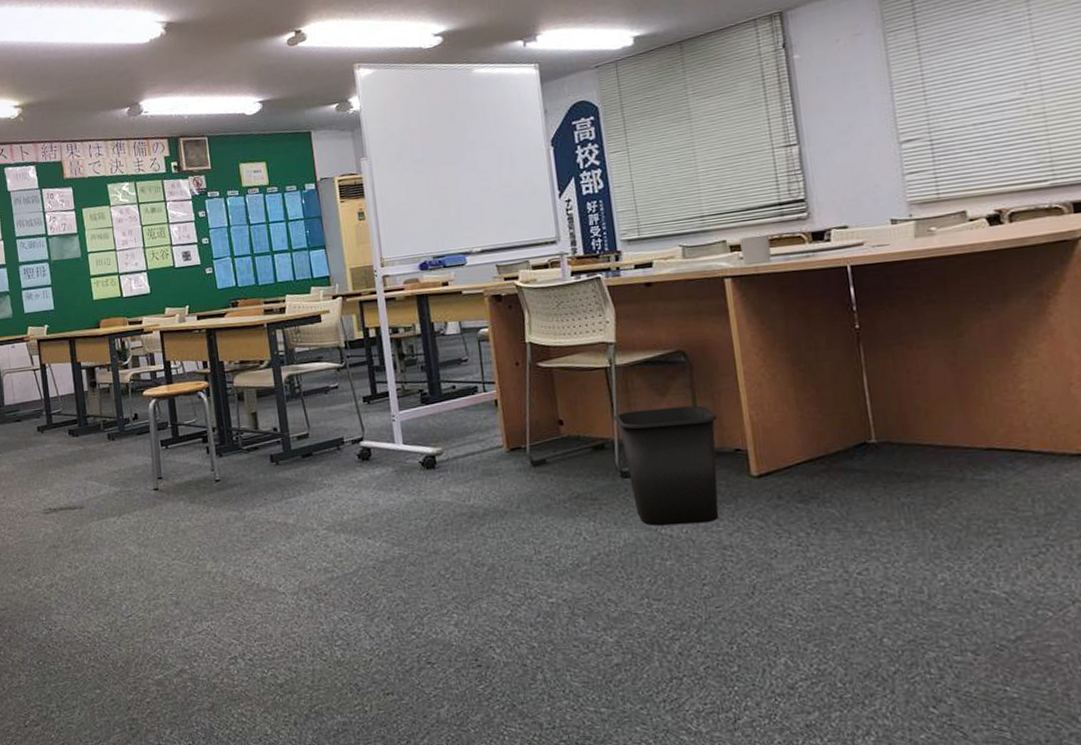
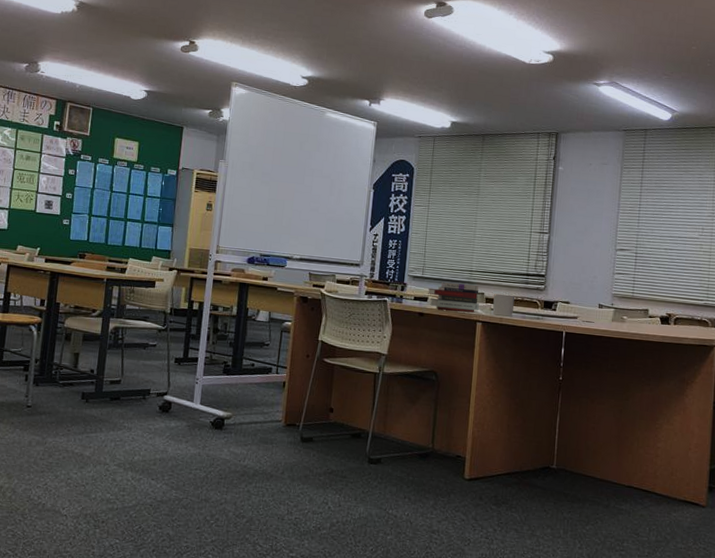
waste bin: present [615,405,719,526] -> none [373,410,450,510]
books: none [650,232,723,274] -> present [428,282,479,313]

